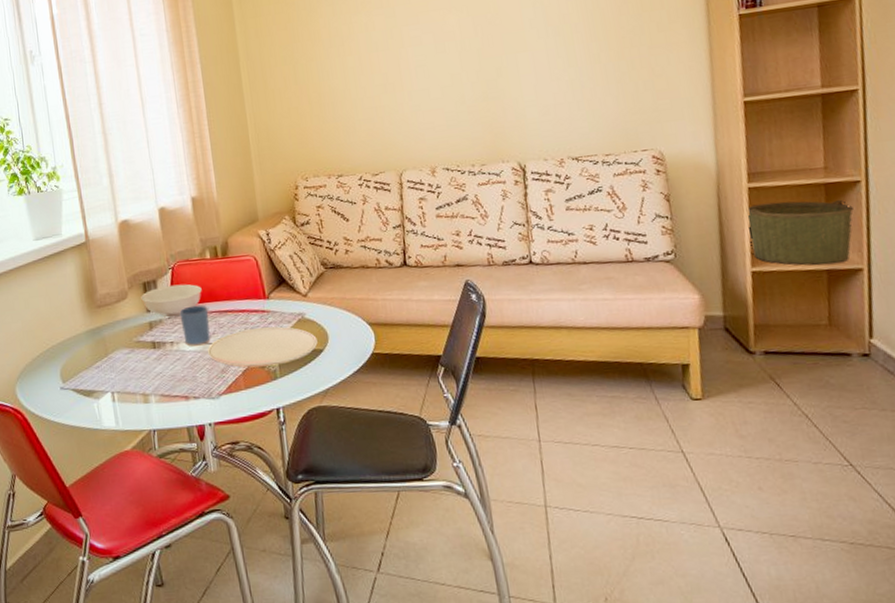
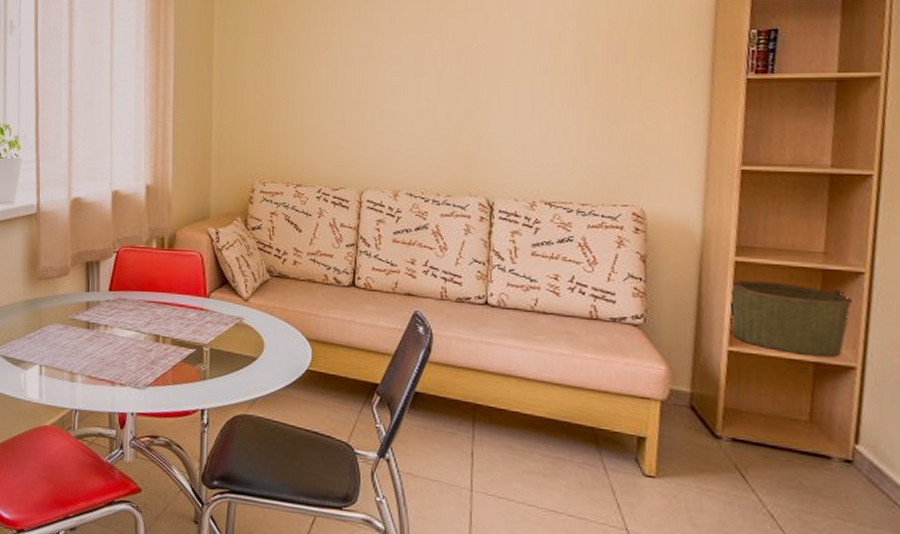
bowl: present [141,284,202,318] -> none [82,268,143,301]
mug: present [179,305,211,346] -> none [118,292,147,333]
plate: present [207,326,318,368] -> none [139,324,252,366]

